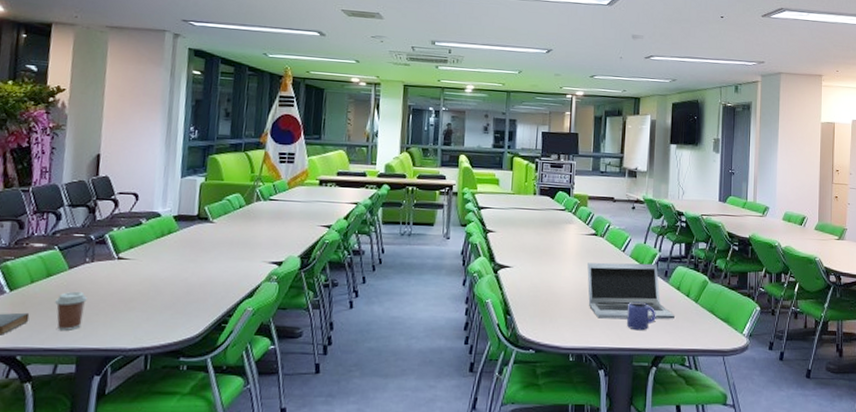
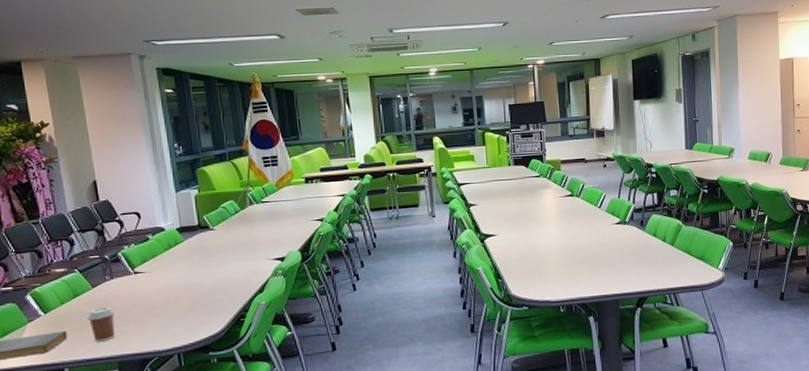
laptop: present [587,262,675,319] -> none [567,215,654,271]
mug: present [627,301,656,331] -> none [609,251,636,278]

